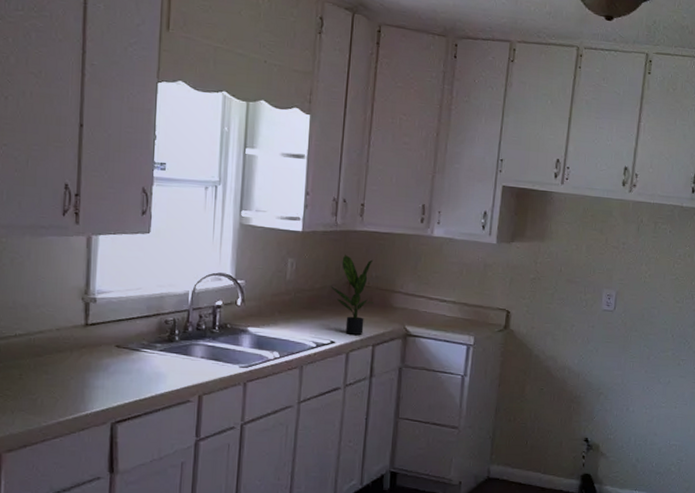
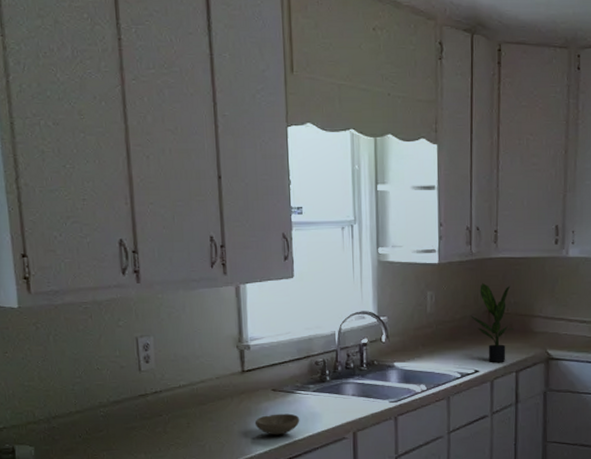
bowl: none [93,371,143,394] -> present [254,413,300,435]

